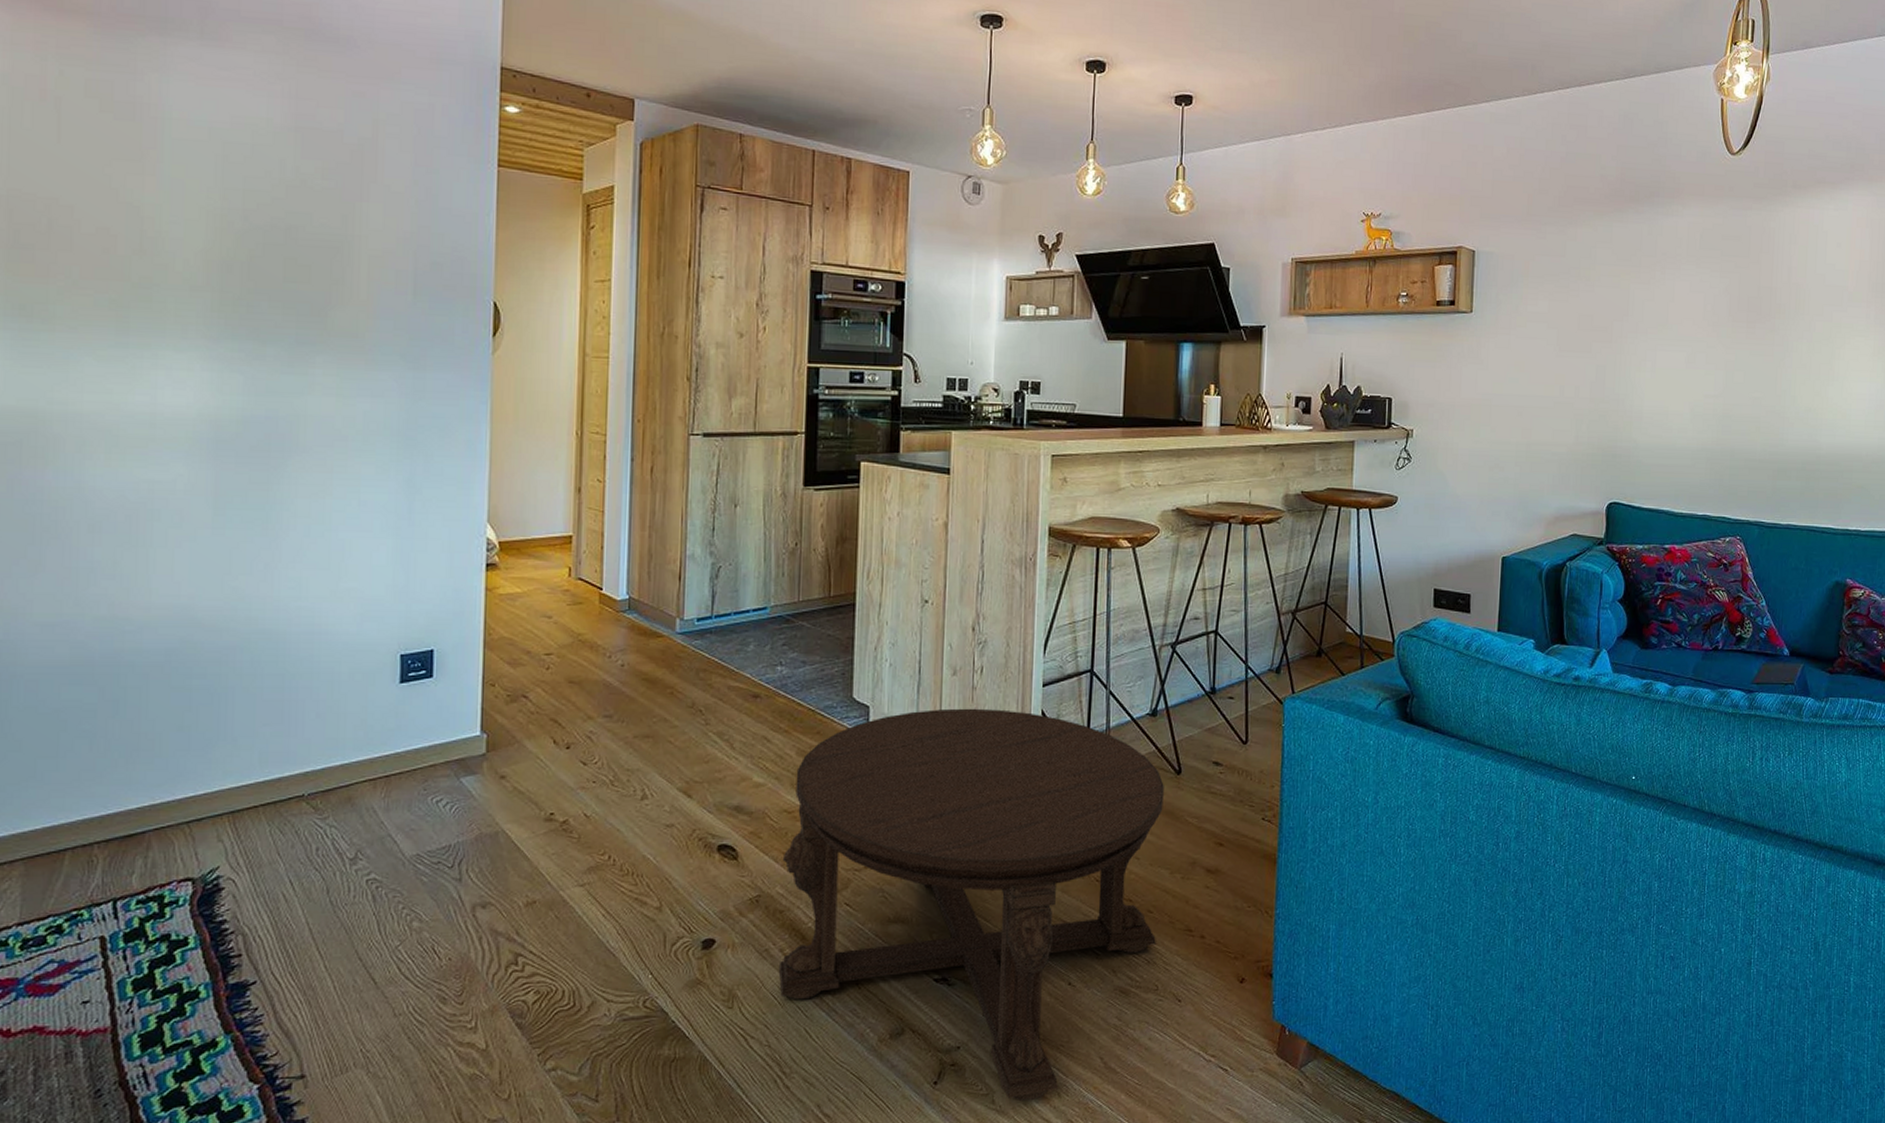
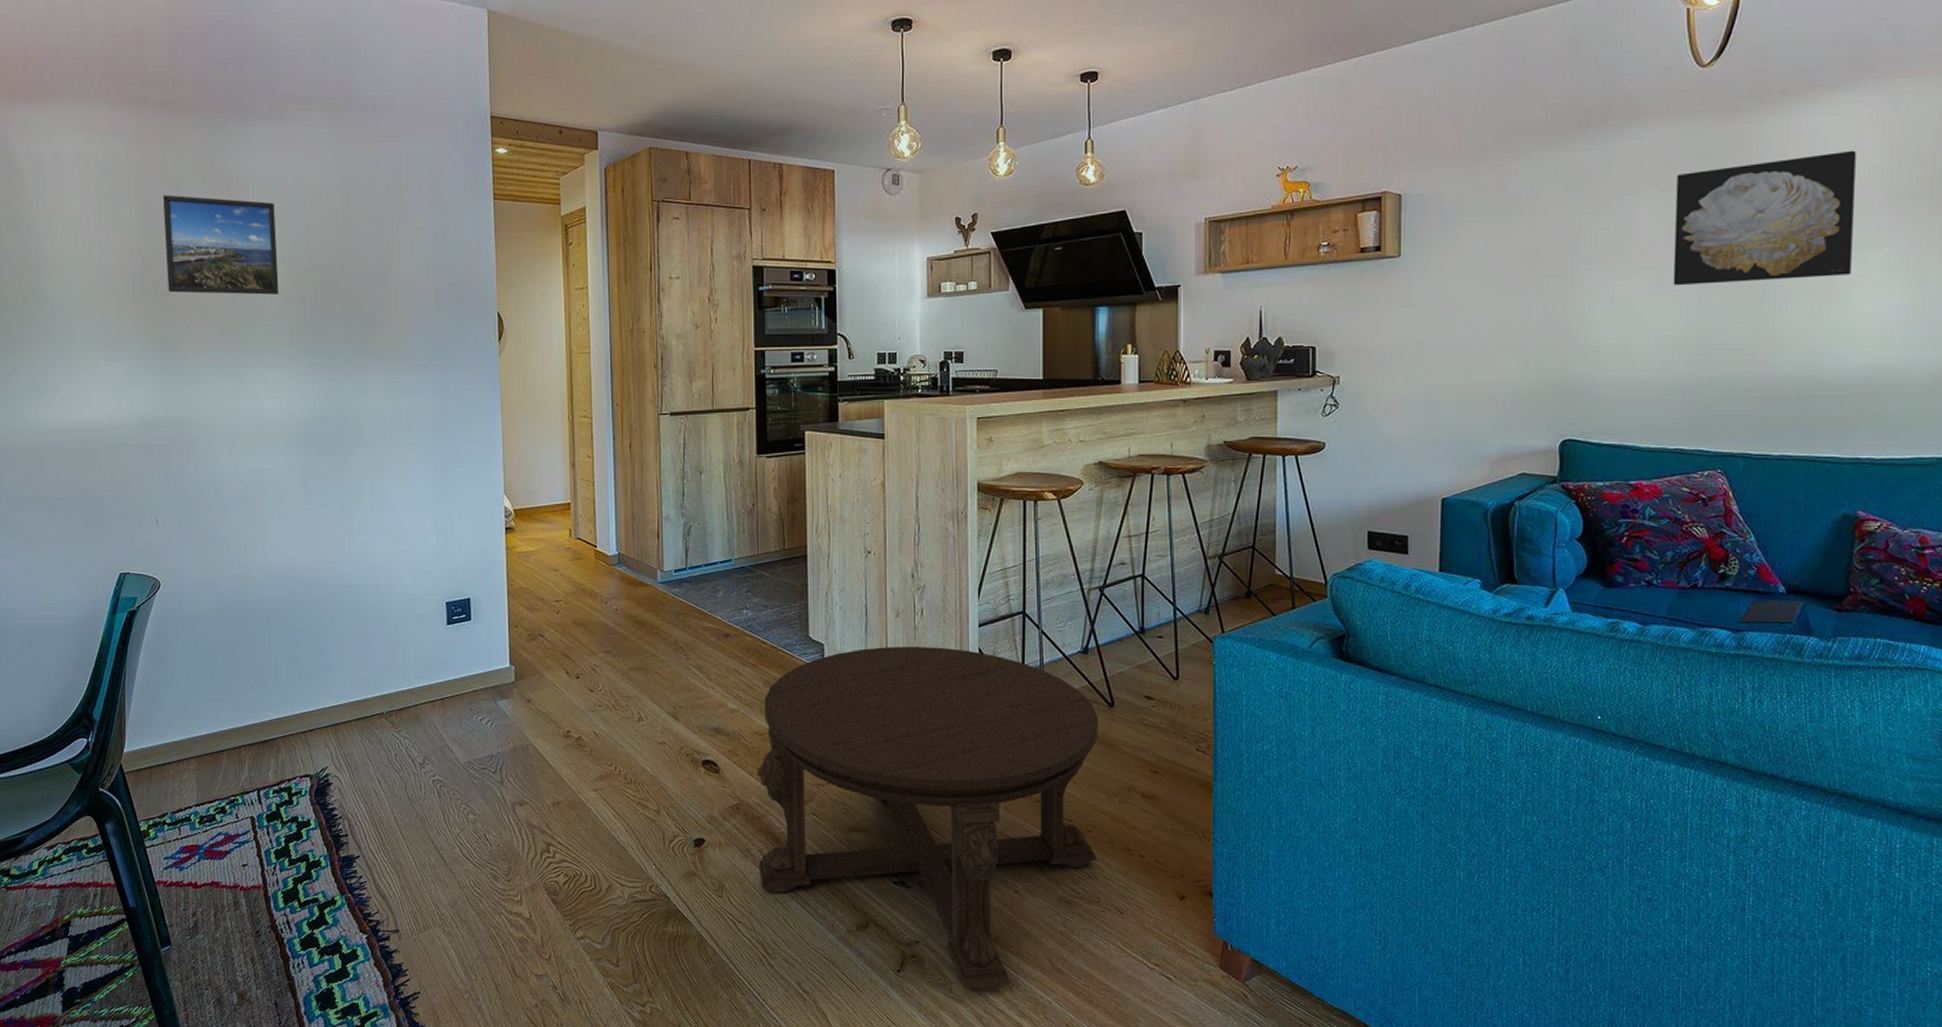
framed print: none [33,119,199,259] -> present [163,195,279,295]
wall art: none [1704,244,1851,360] -> present [1673,150,1856,286]

